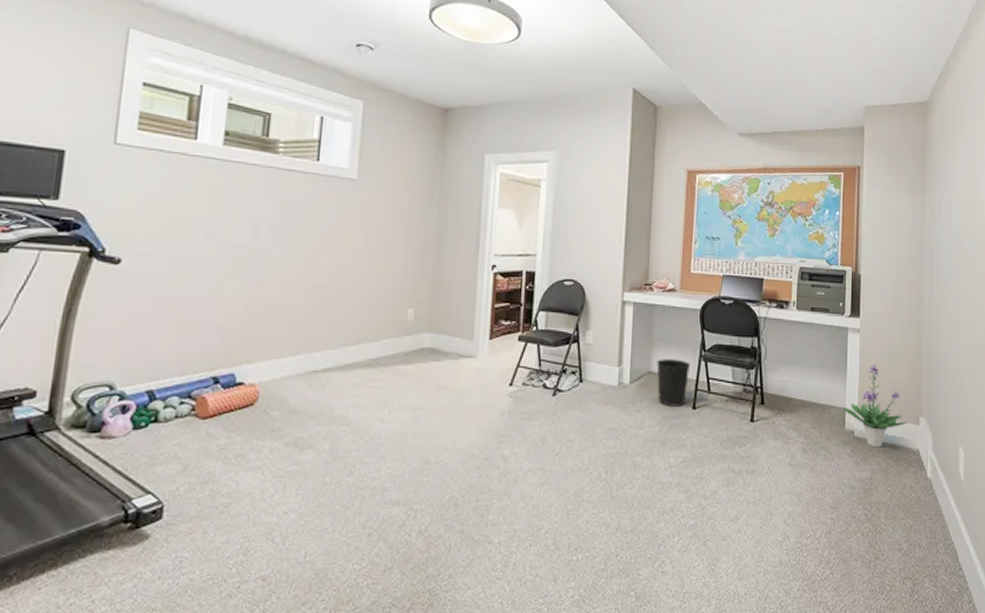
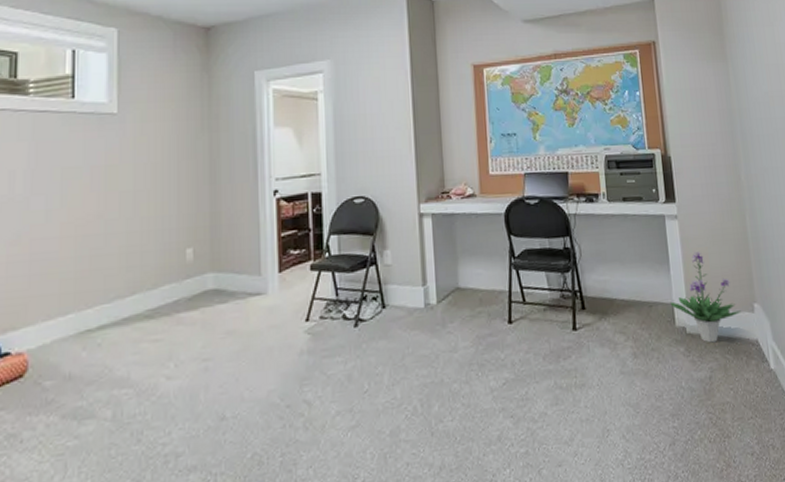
wastebasket: present [657,359,691,407] -> none [464,270,501,324]

